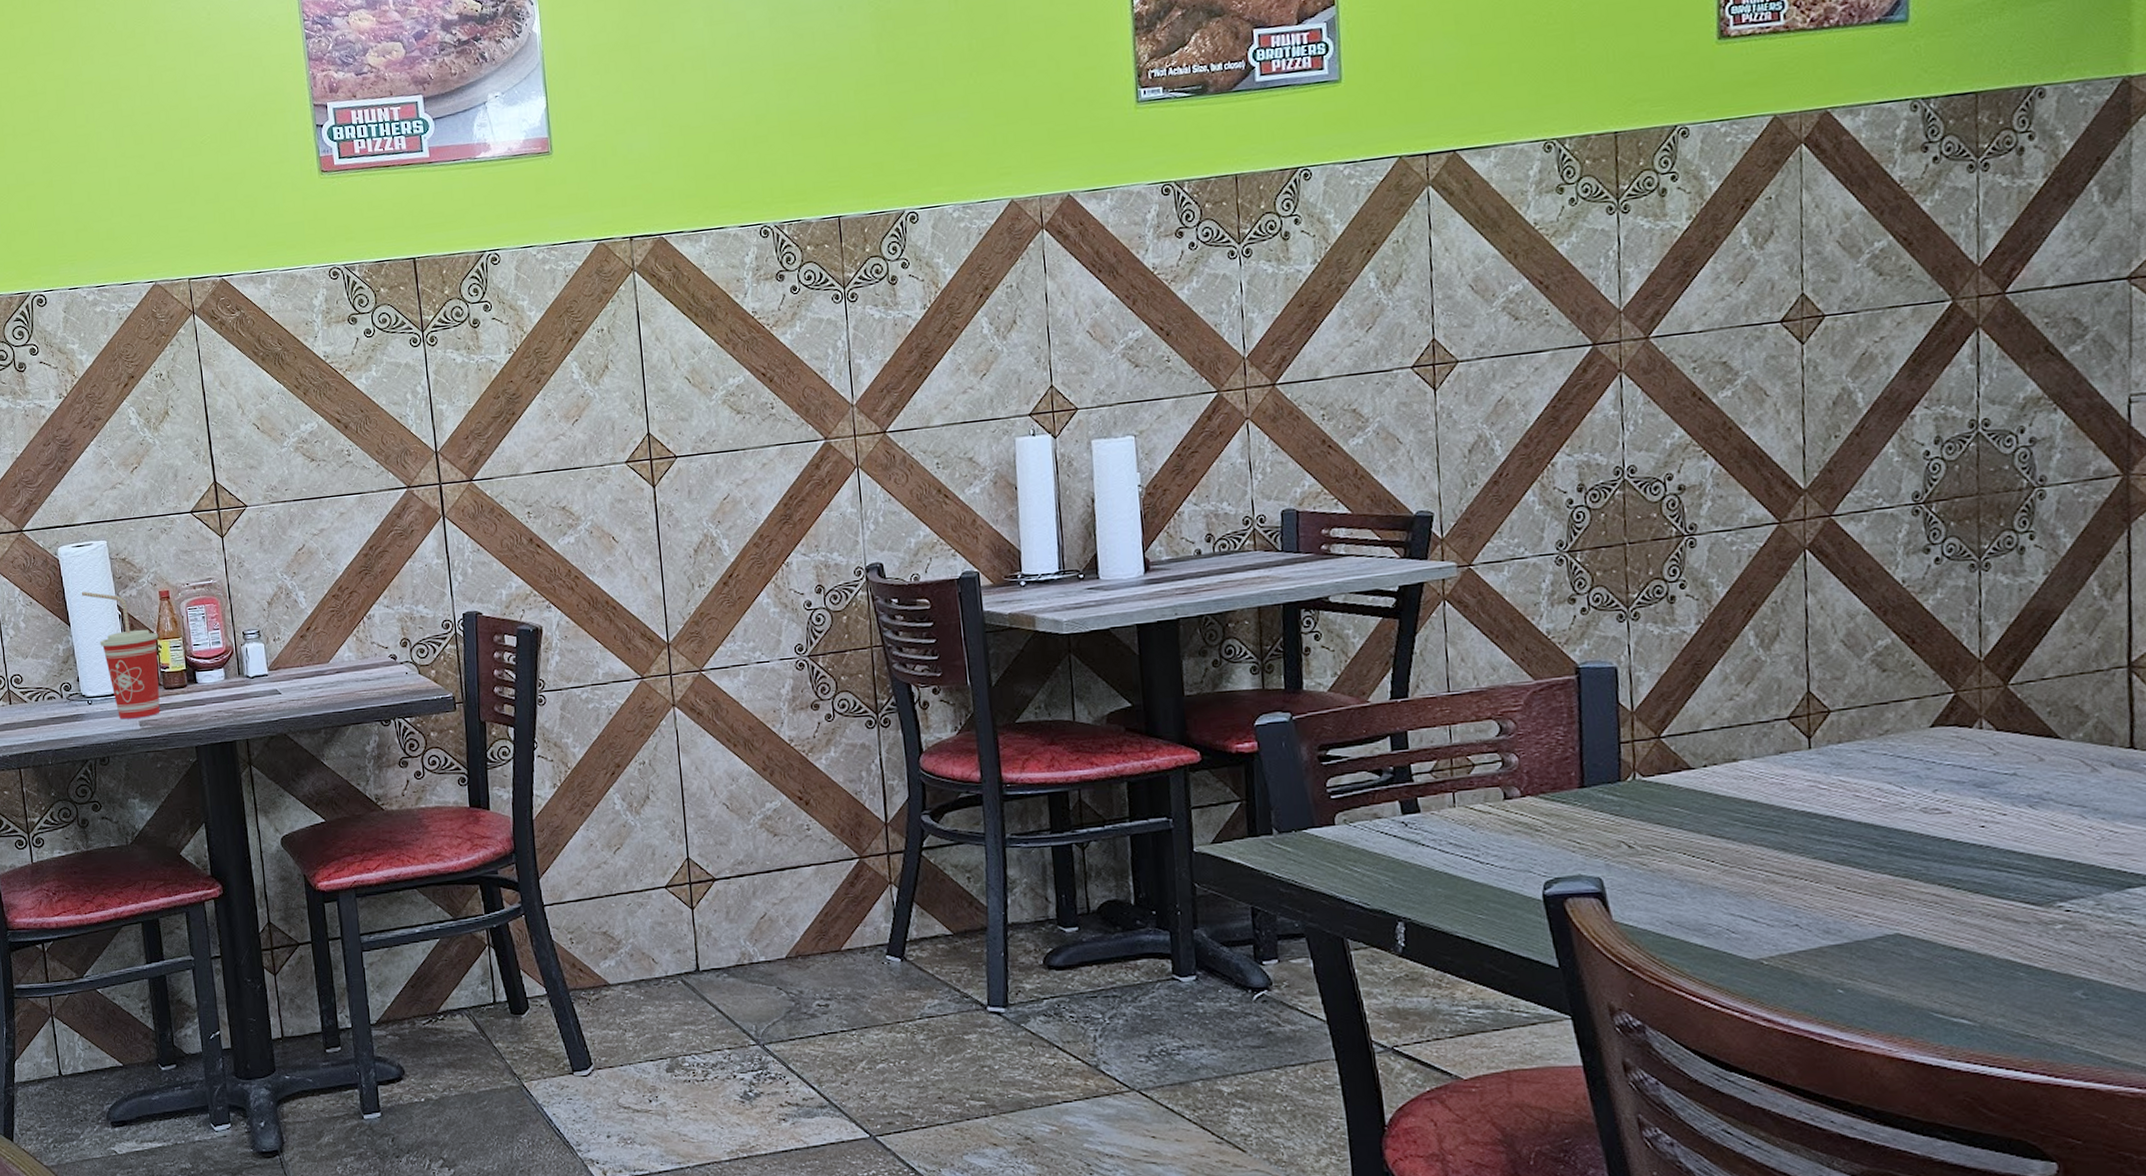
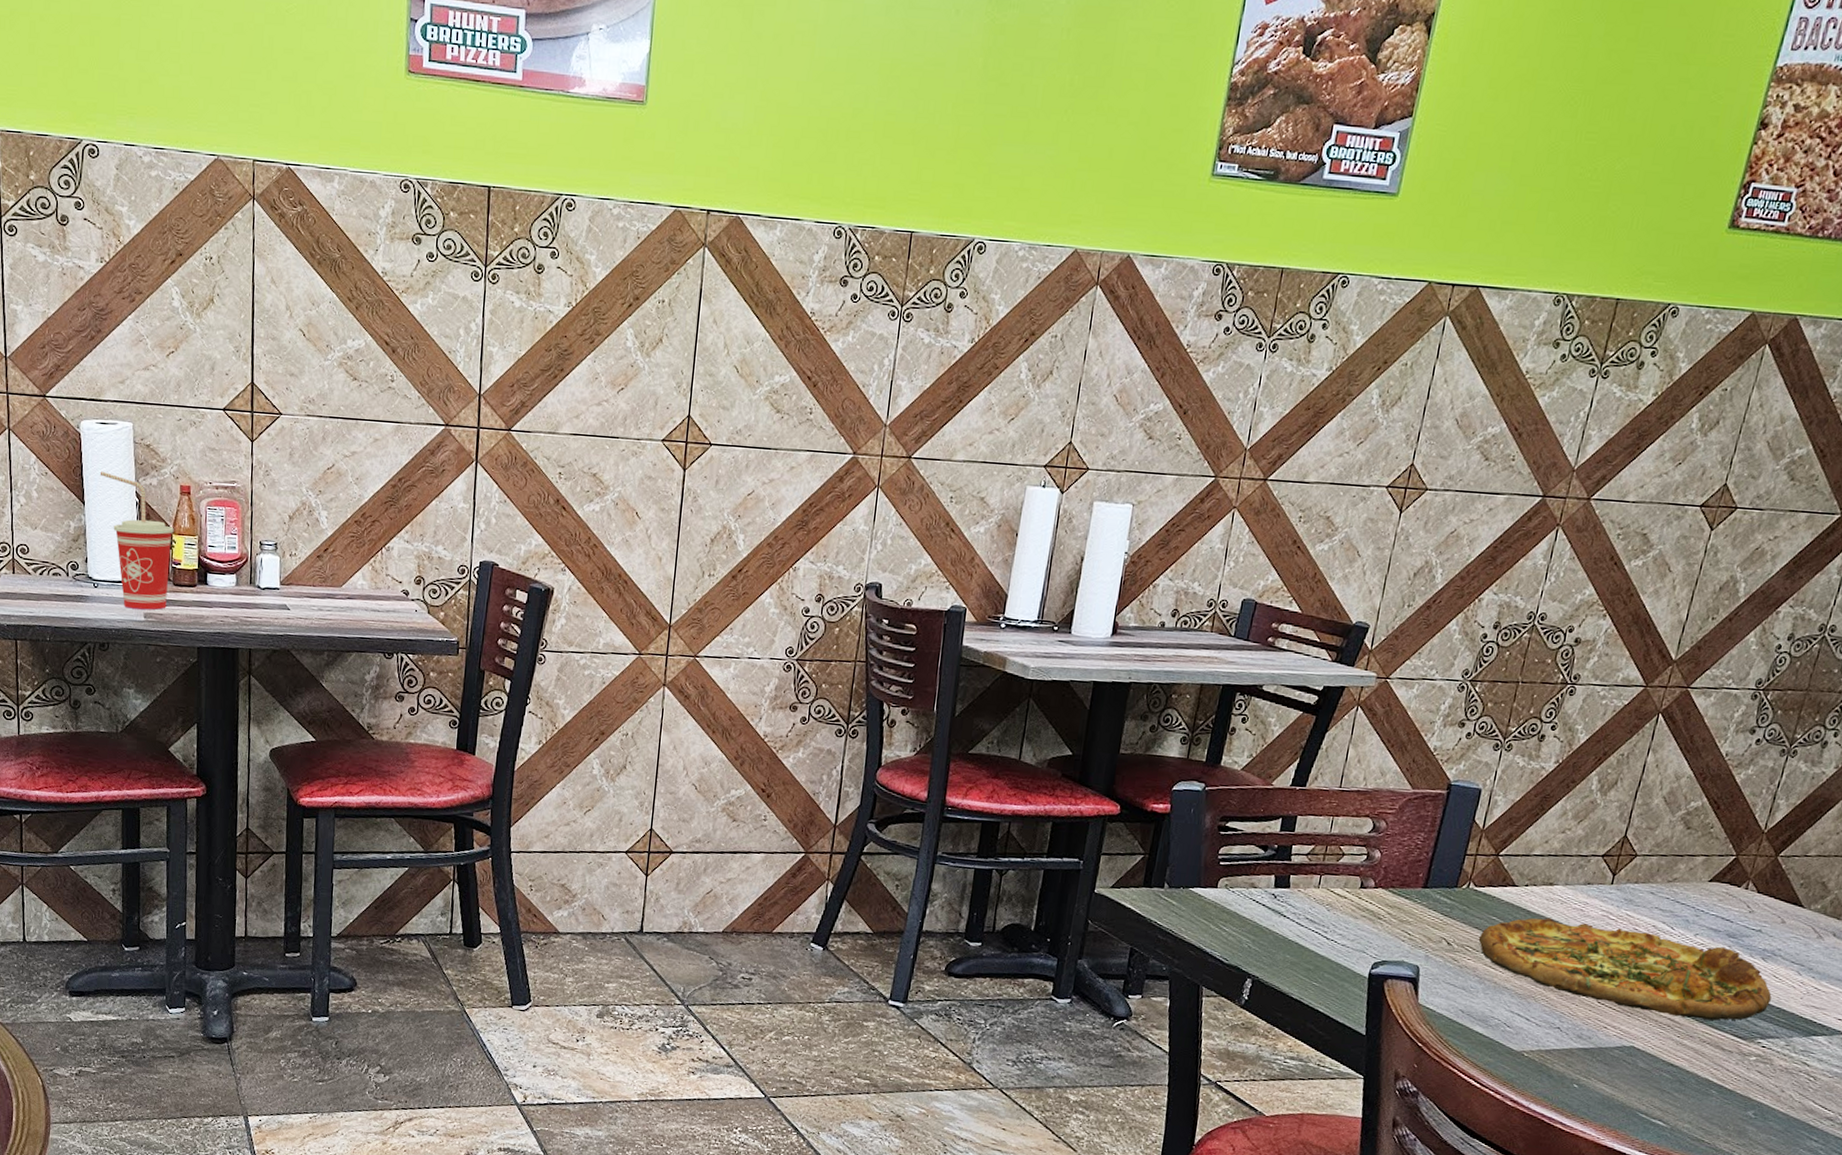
pizza: none [1664,797,2058,891] -> present [1478,917,1772,1021]

